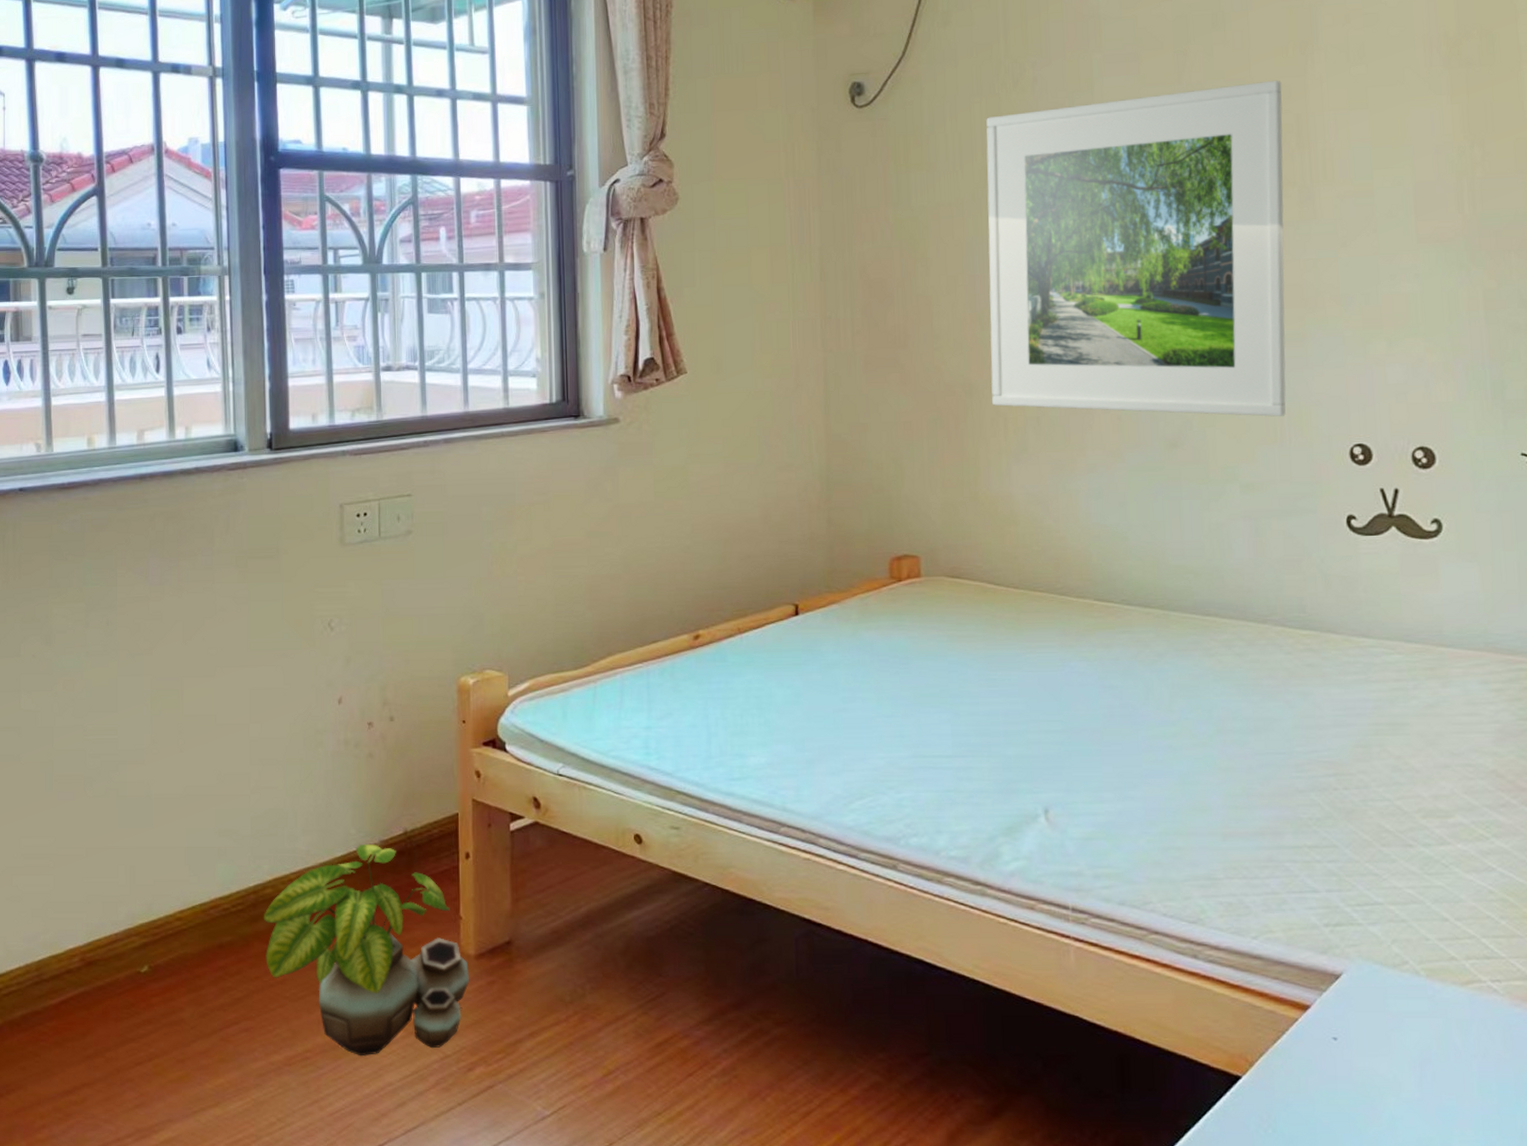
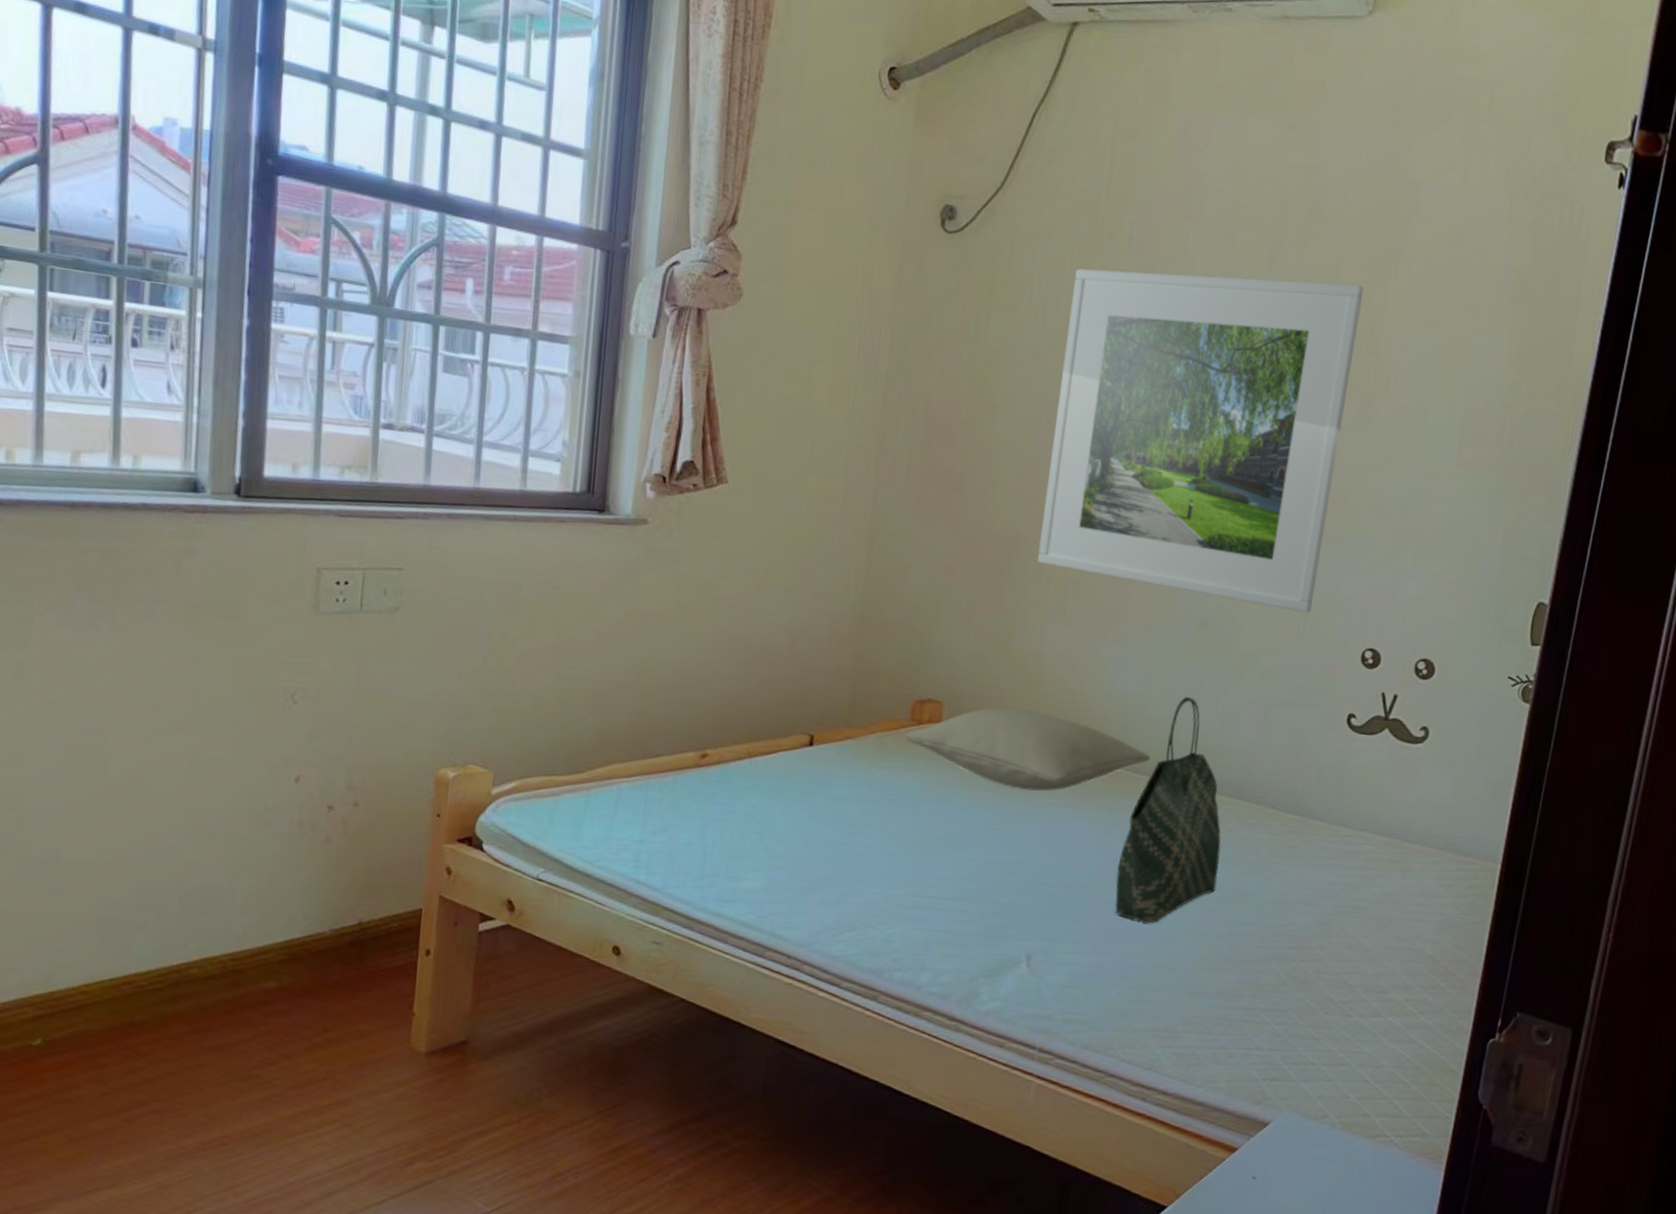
potted plant: present [263,843,470,1057] -> none [184,931,418,1146]
pillow: none [886,553,1141,637] -> present [904,707,1151,791]
tote bag: none [1124,519,1235,762] -> present [1115,696,1222,923]

